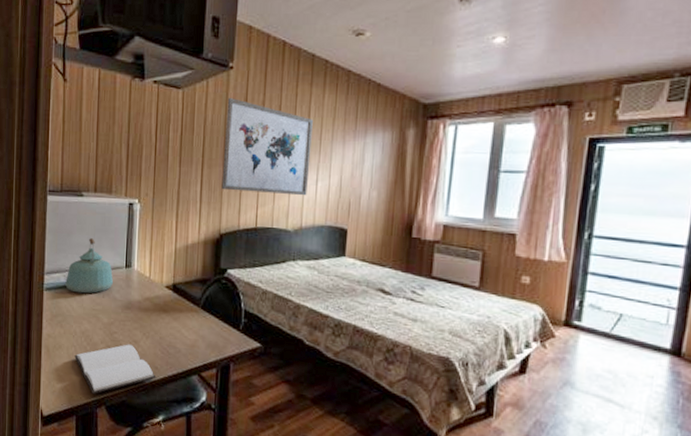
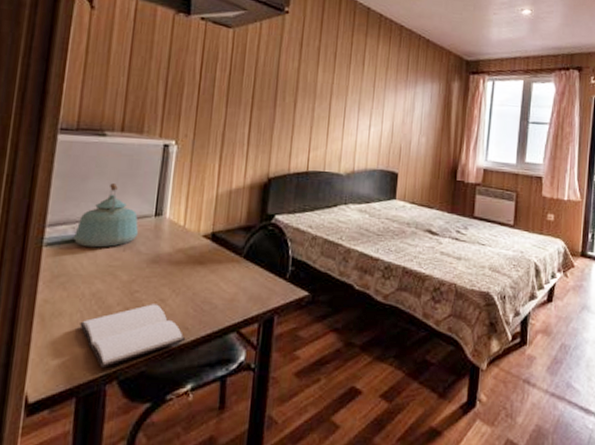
wall art: present [221,97,313,196] -> none [272,40,367,141]

